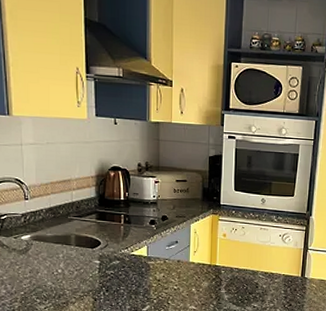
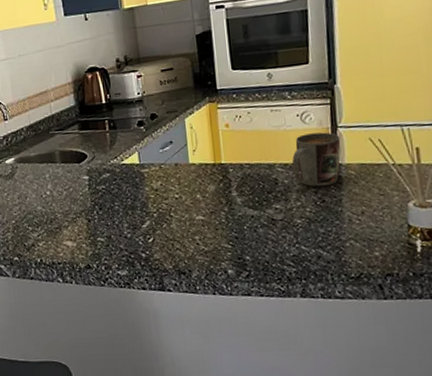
mug: none [270,251,309,294] -> present [291,132,341,187]

